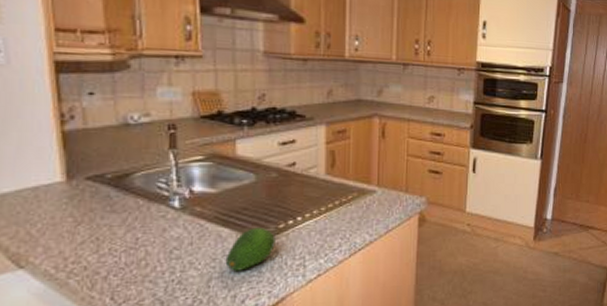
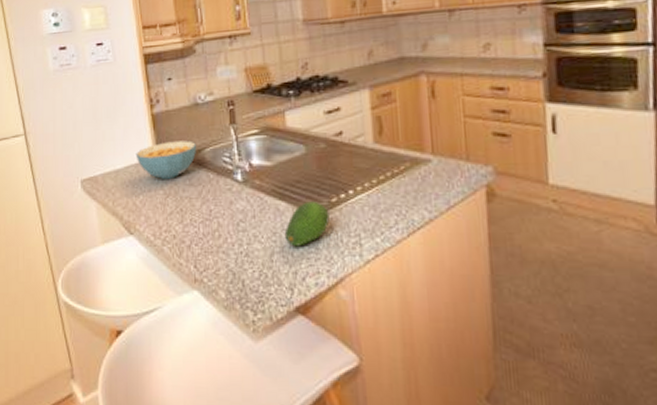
cereal bowl: none [34,163,124,205] -> present [135,140,197,179]

